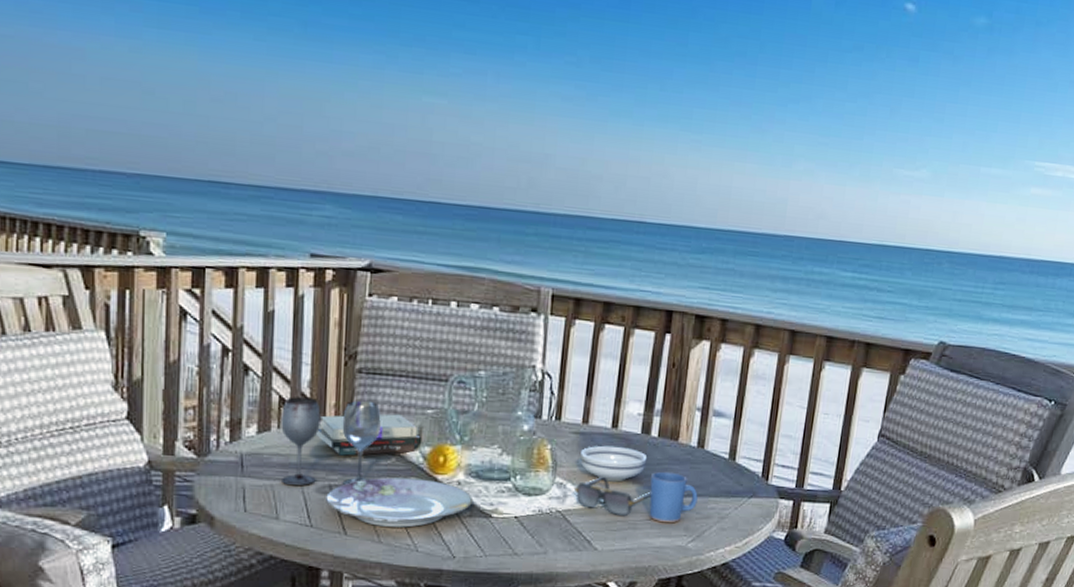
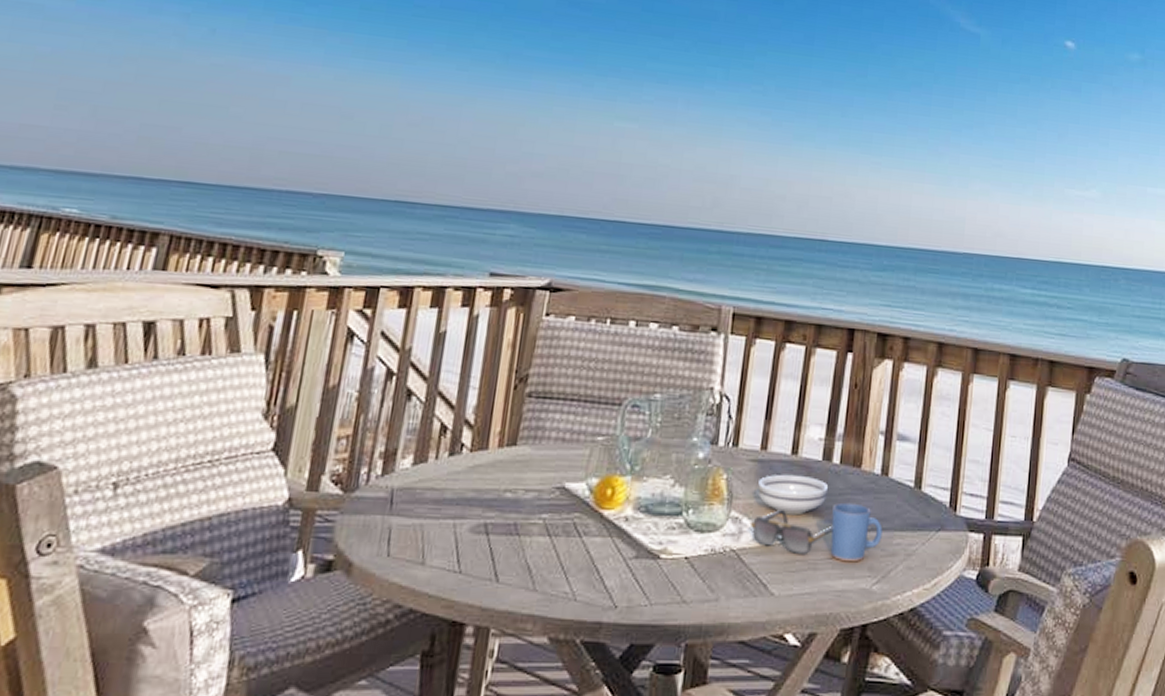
wineglass: present [281,397,381,486] -> none [433,424,548,525]
books: present [315,414,423,456] -> none [475,442,590,490]
plate: present [326,477,474,528] -> none [479,513,641,572]

